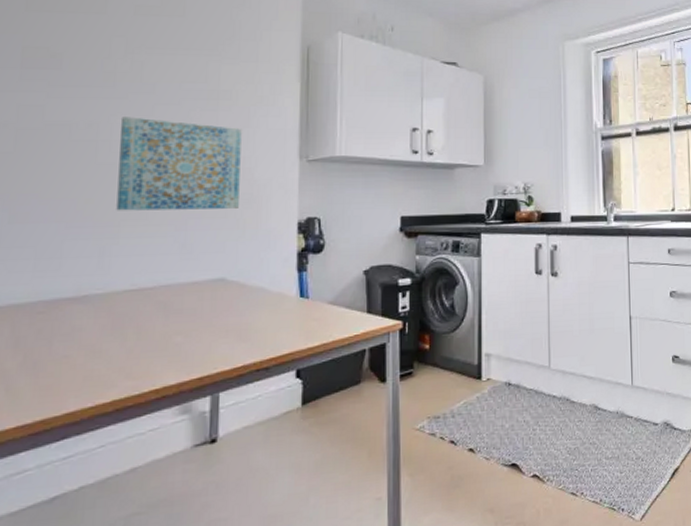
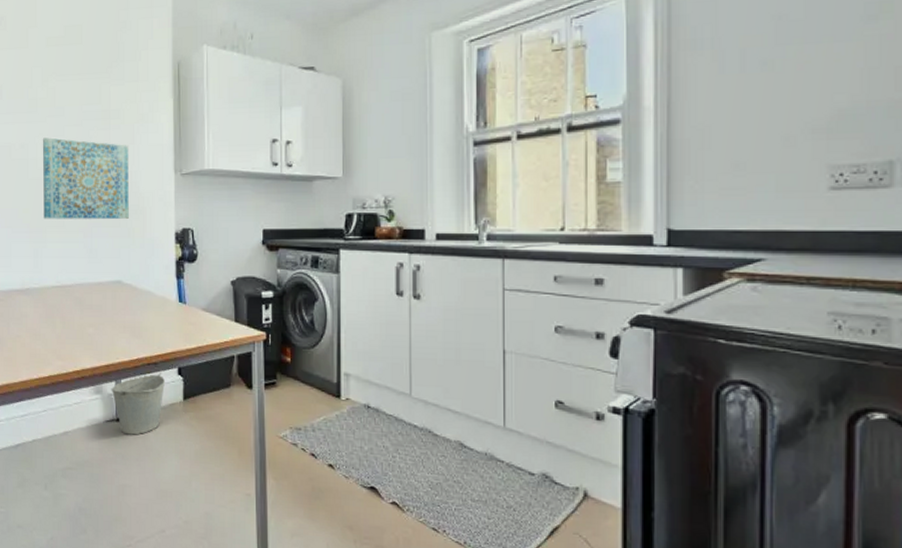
bucket: none [204,378,280,457] -> present [111,373,166,435]

